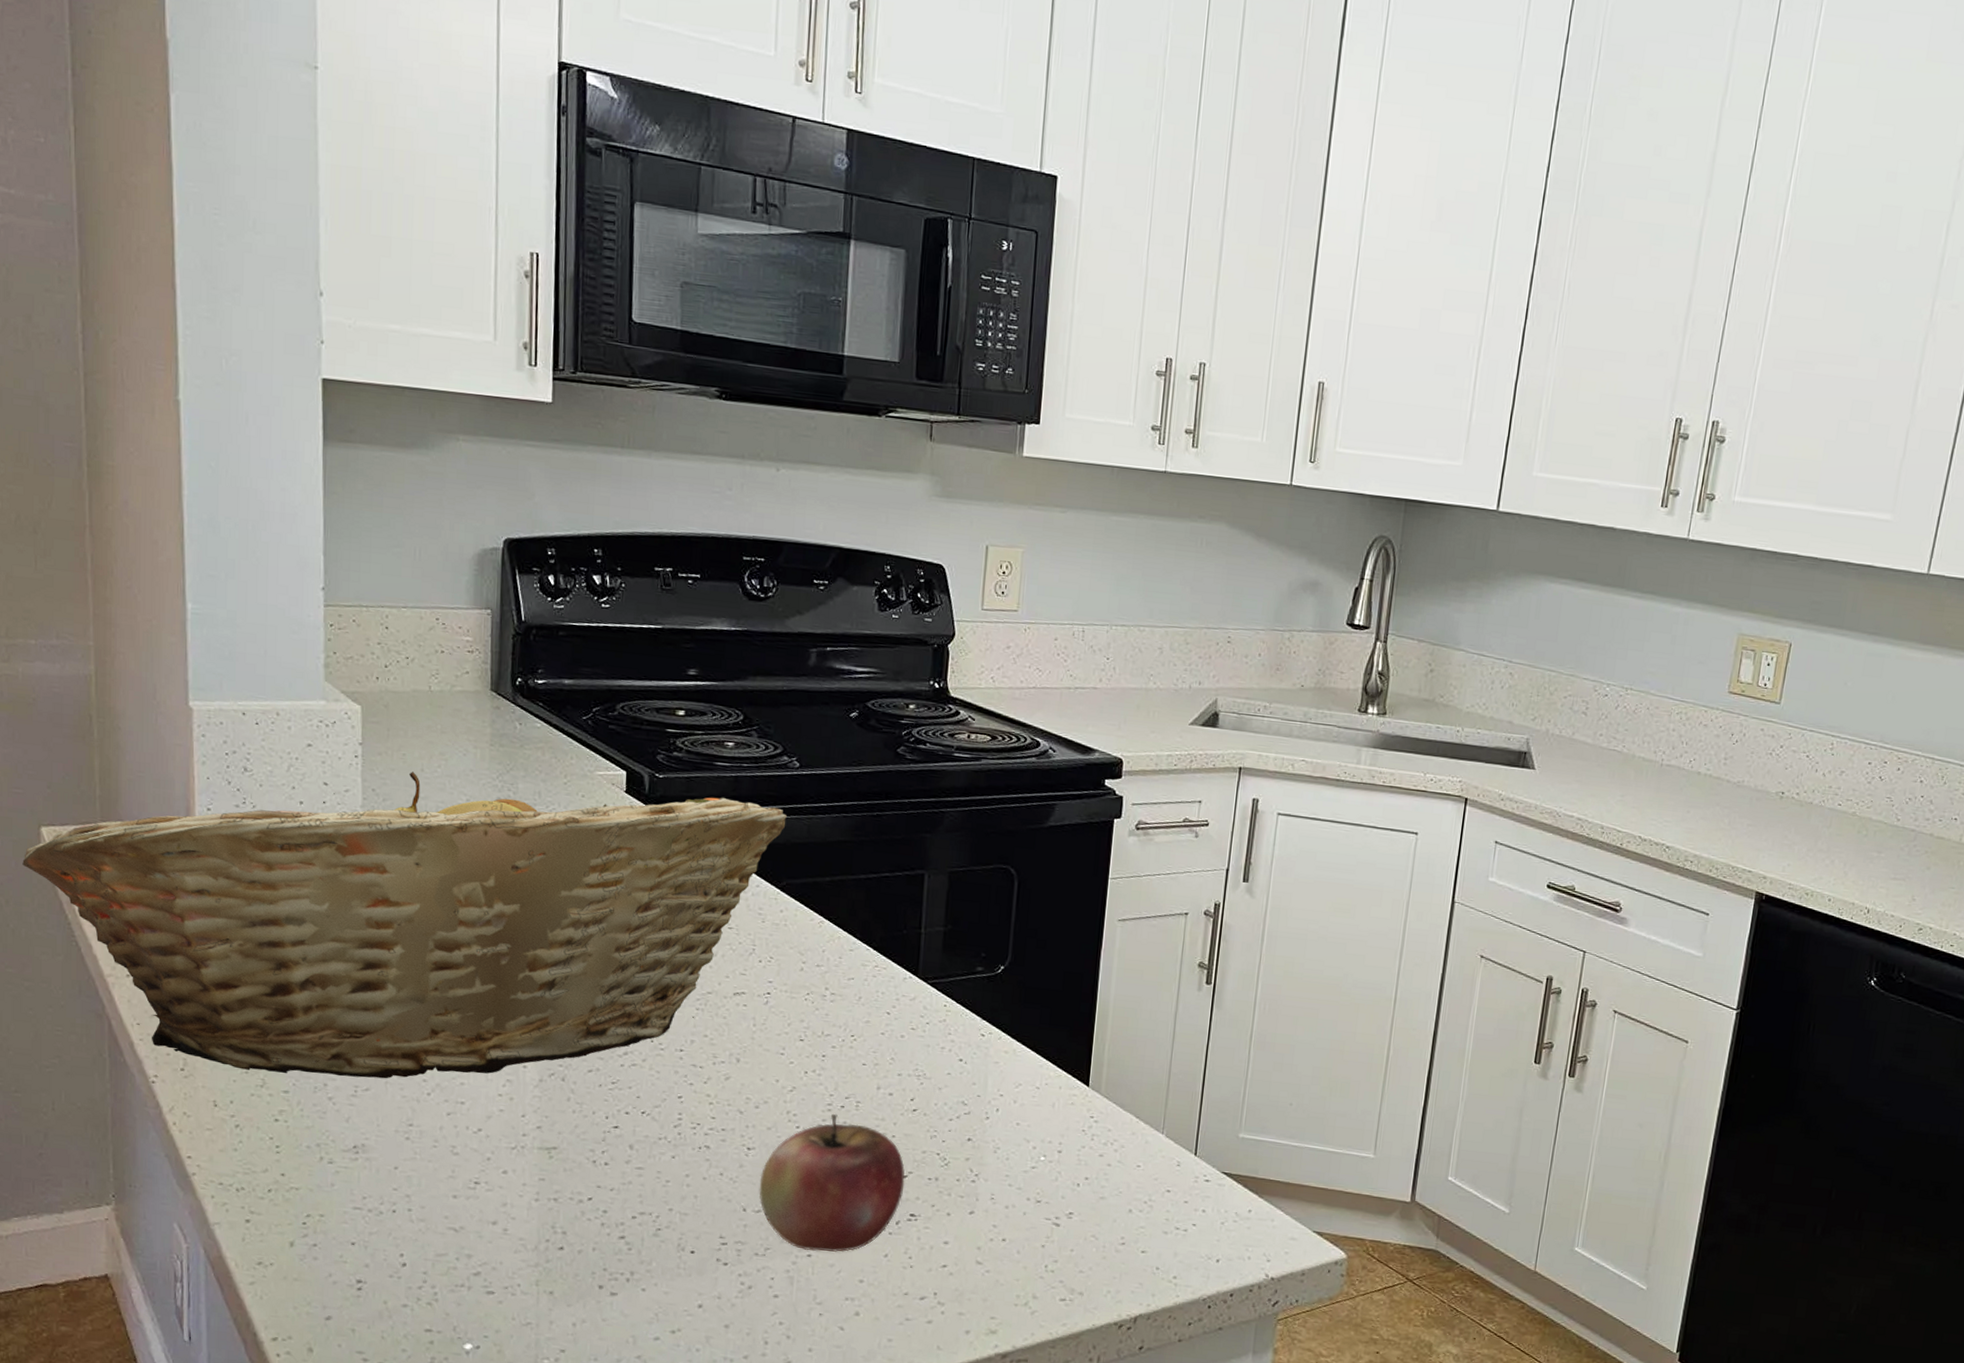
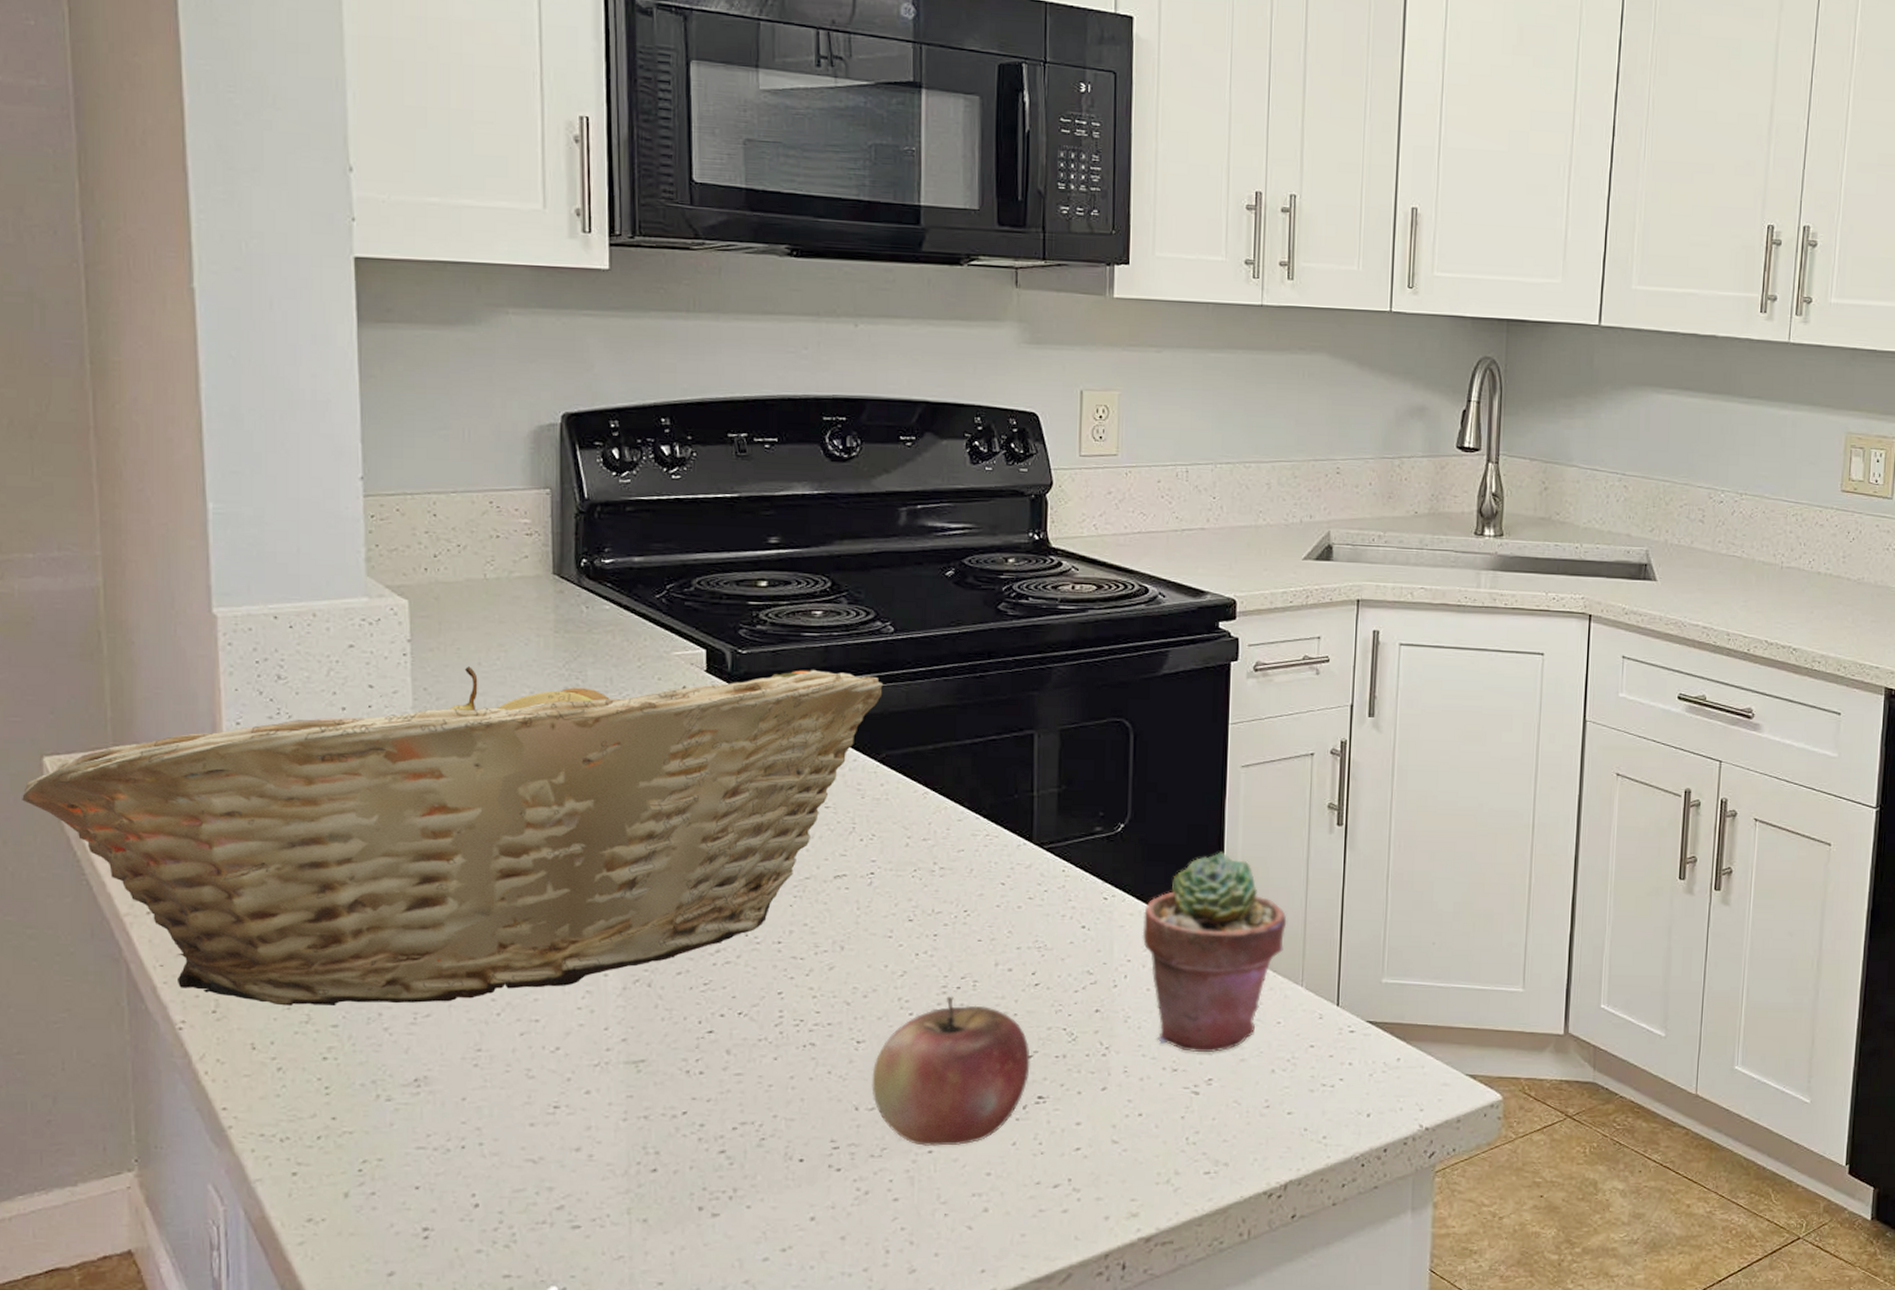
potted succulent: none [1015,1000,1152,1189] -> present [1142,852,1287,1053]

